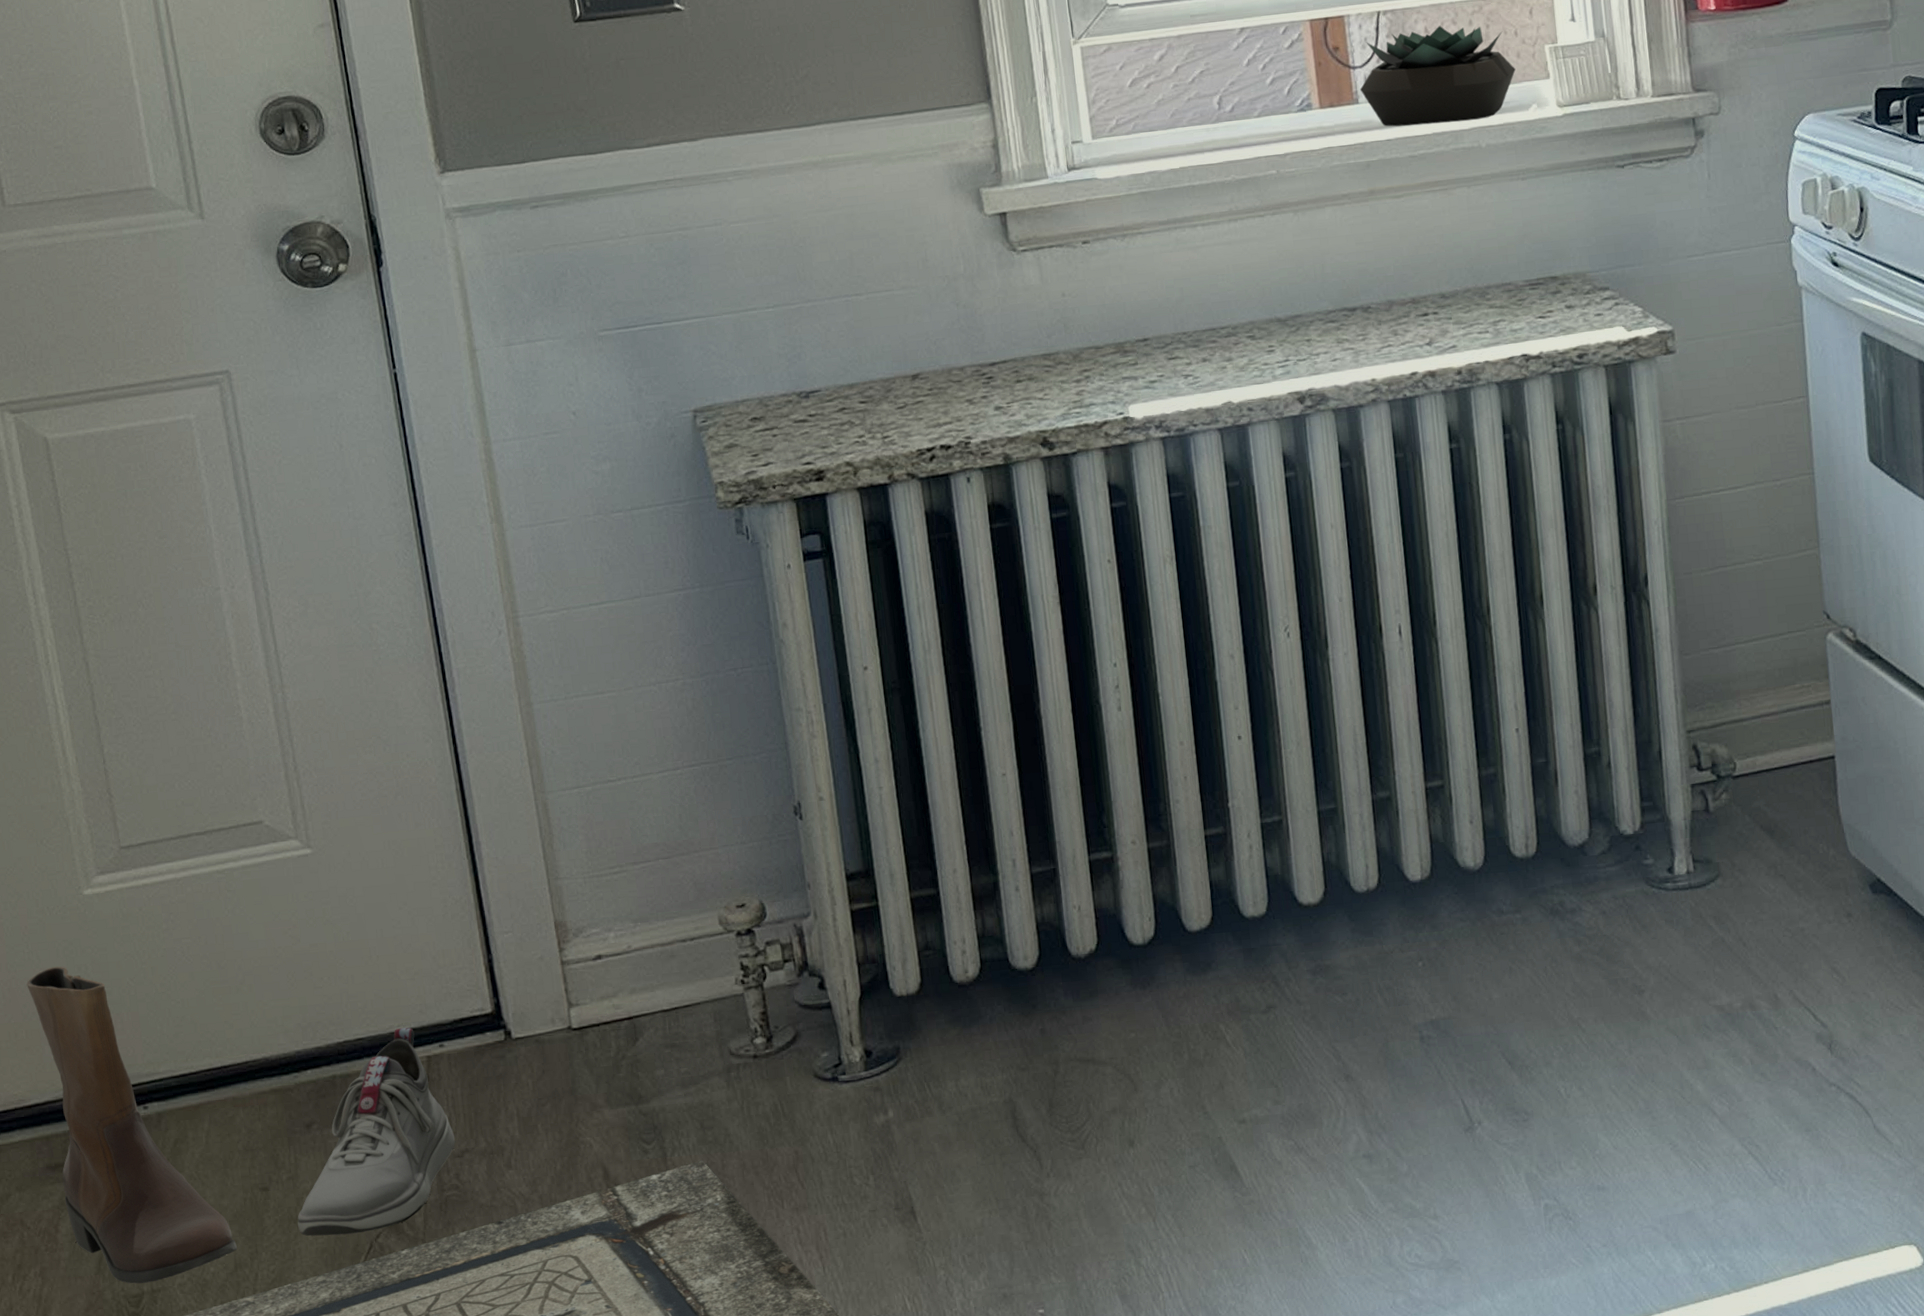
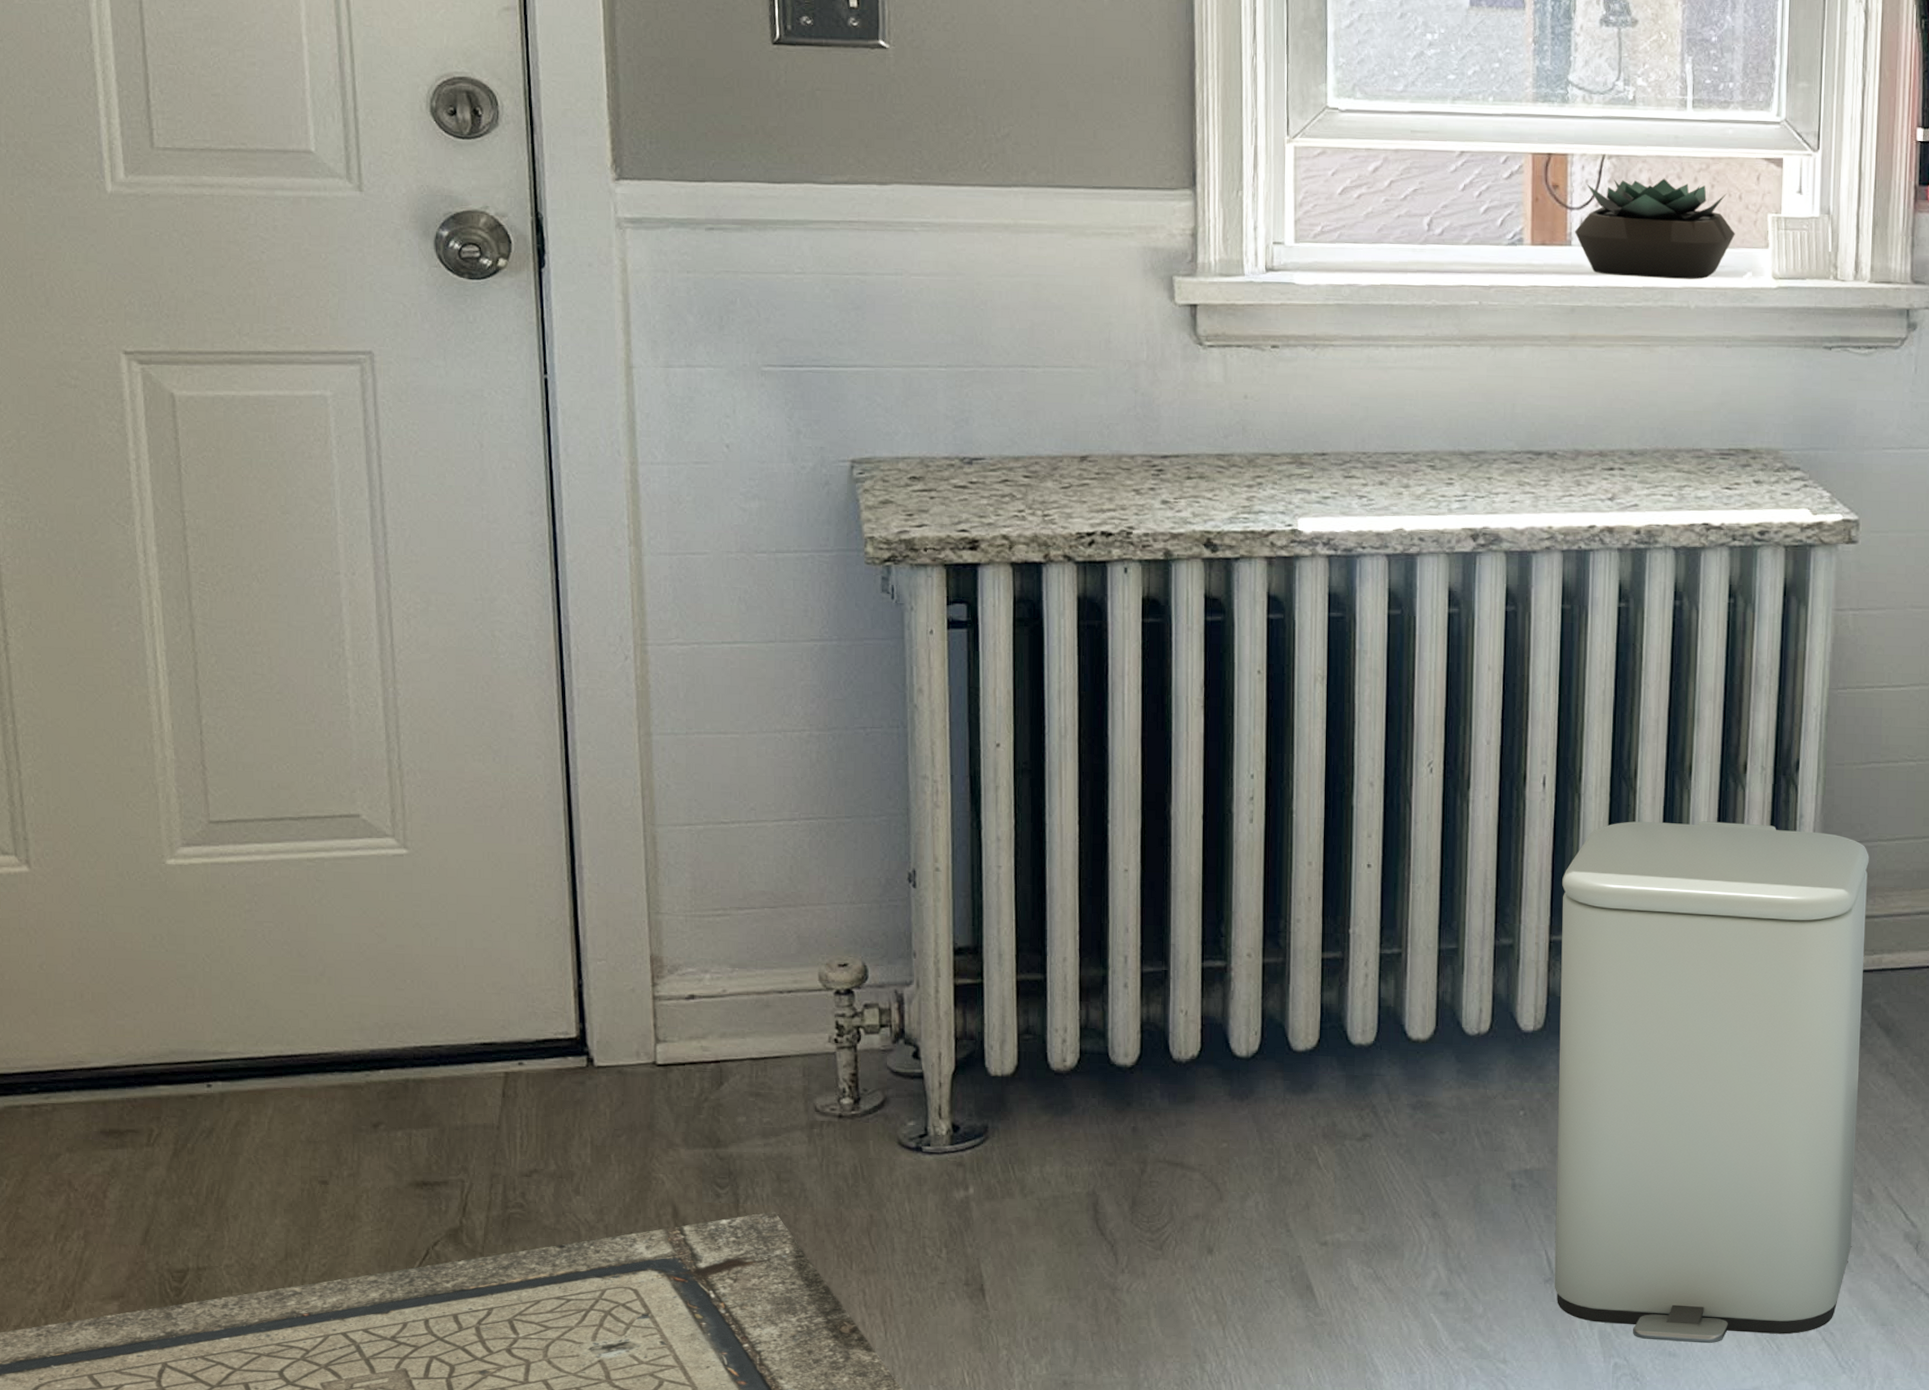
boot: present [26,966,237,1284] -> none [98,932,289,1260]
athletic shoe: present [297,1027,456,1237] -> none [354,1040,525,1239]
pedal bin: none [1430,643,1765,1177] -> present [1554,821,1869,1344]

